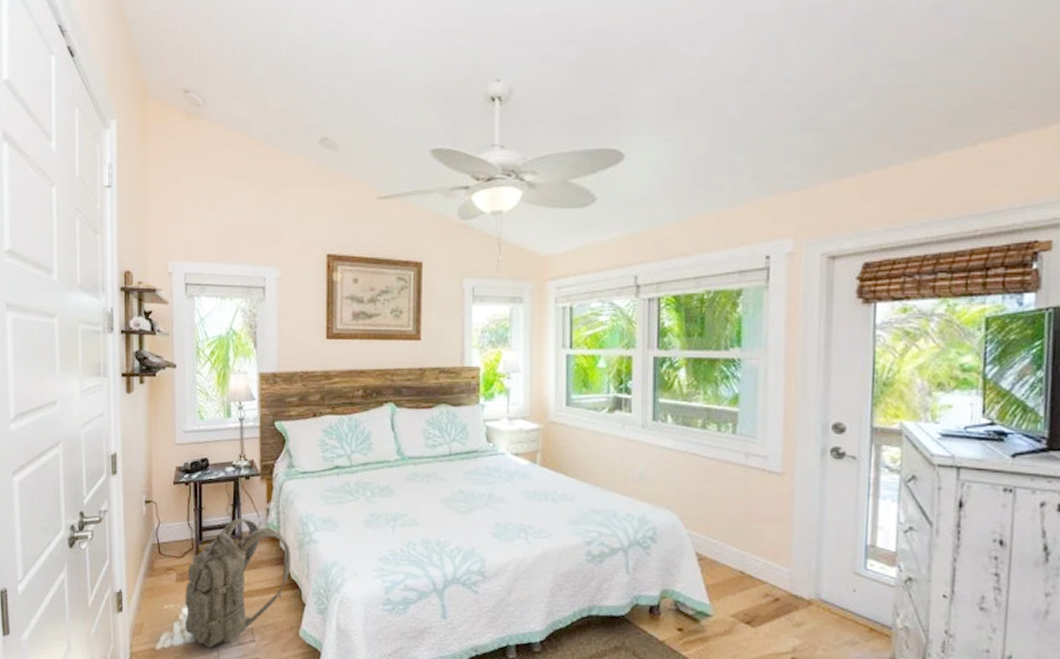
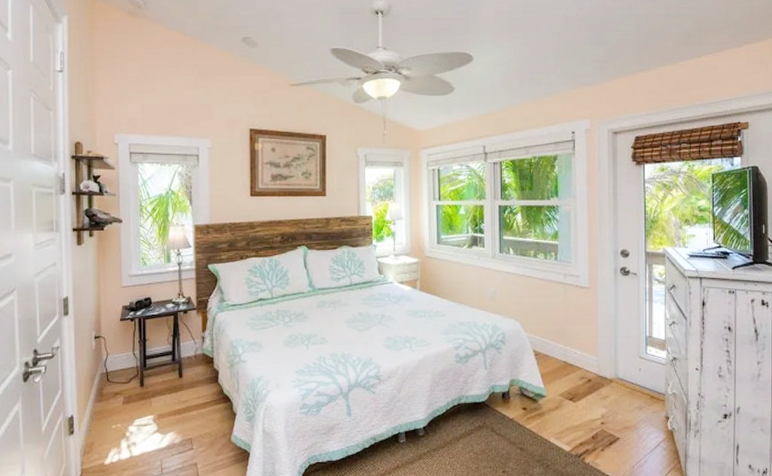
backpack: present [185,518,291,648] -> none [131,346,223,459]

